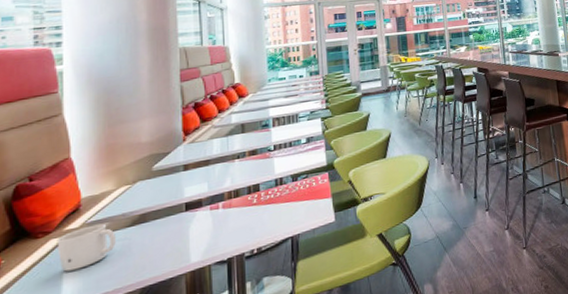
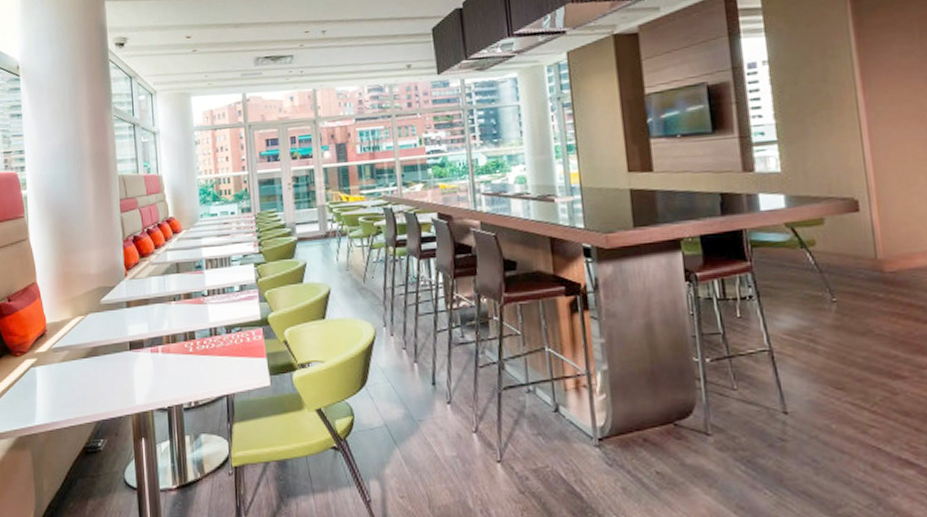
mug: present [57,223,116,272] -> none [30,351,75,392]

